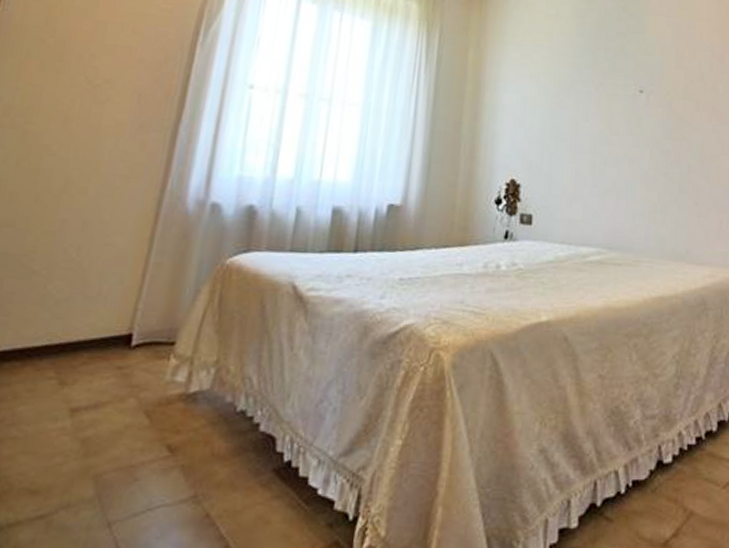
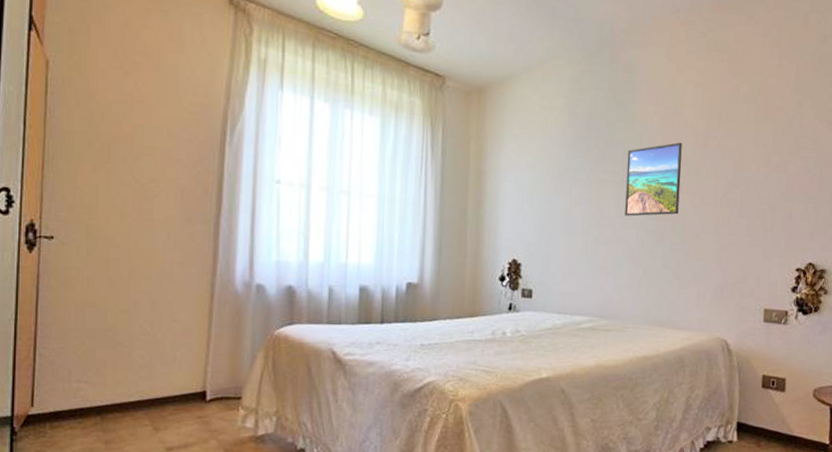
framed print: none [636,56,698,134] -> present [625,142,682,217]

